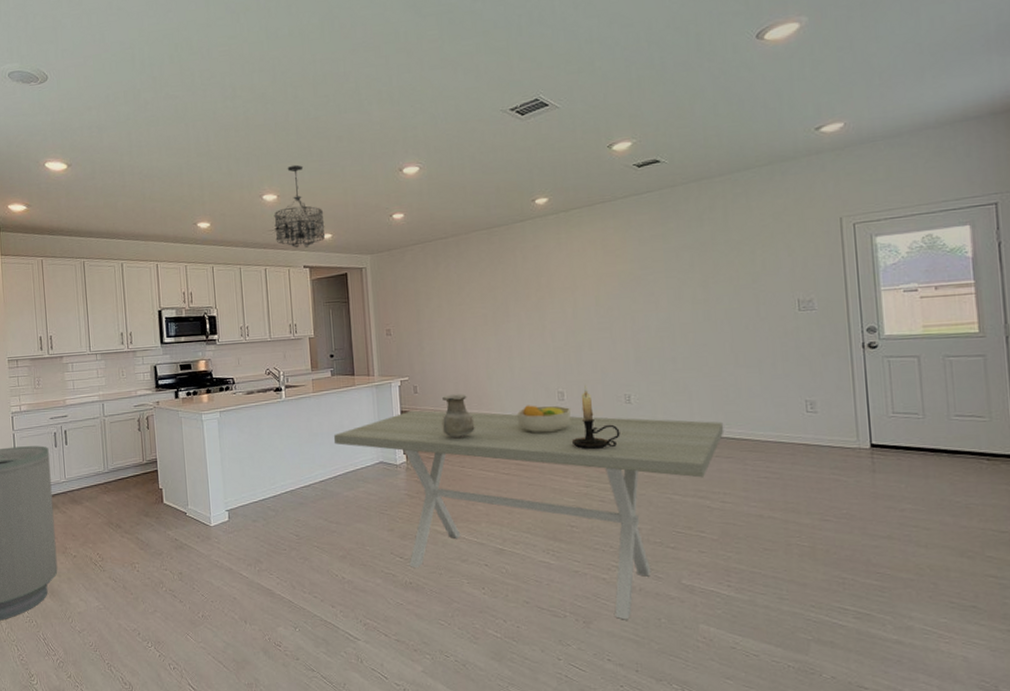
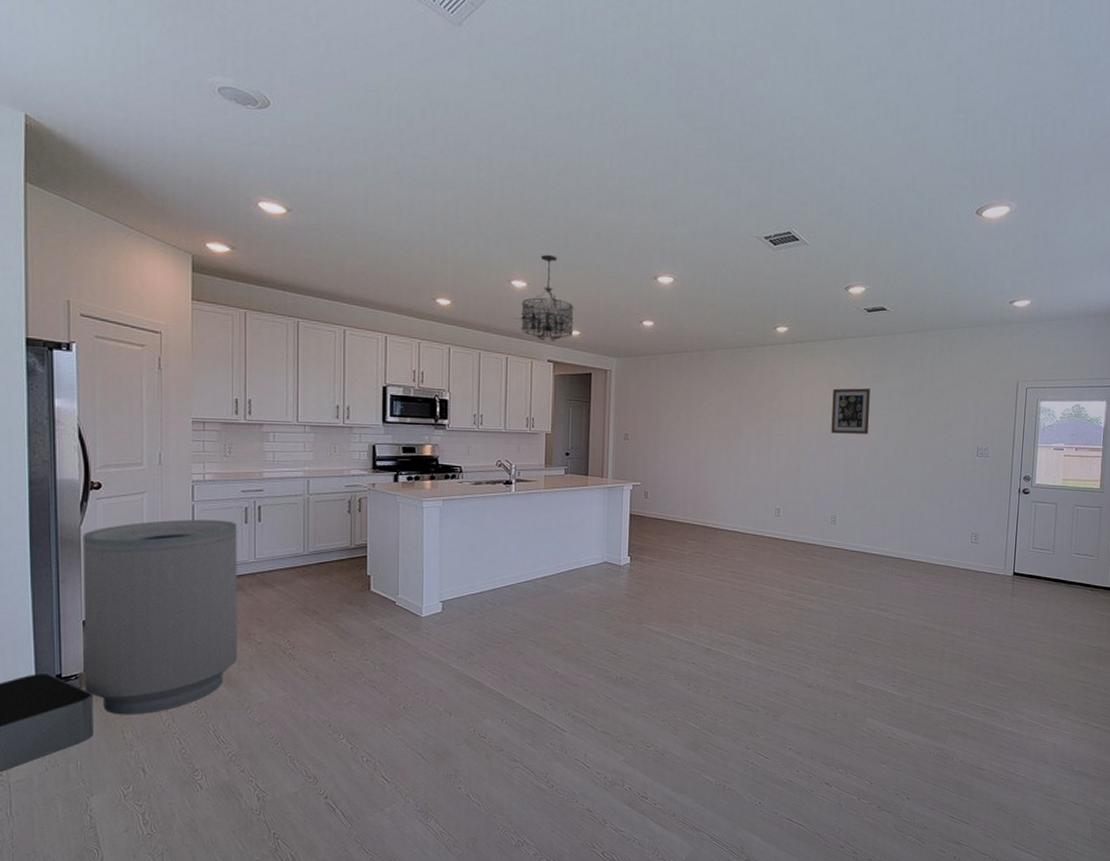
dining table: present [333,410,724,620] -> none [560,514,908,714]
vase: present [441,394,475,438] -> none [667,502,698,543]
fruit bowl: present [516,405,572,434] -> none [736,518,785,545]
candle holder: present [571,385,620,450] -> none [781,504,824,563]
wall art: none [608,250,656,304] -> present [831,388,870,434]

